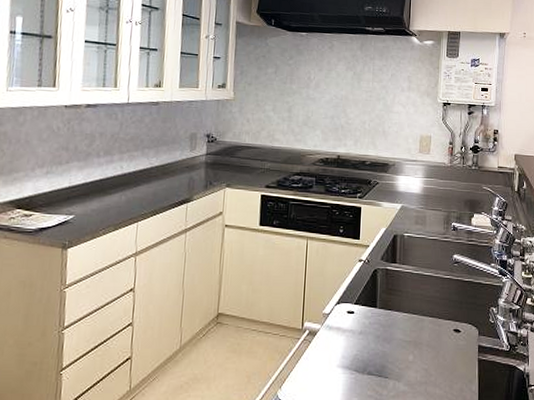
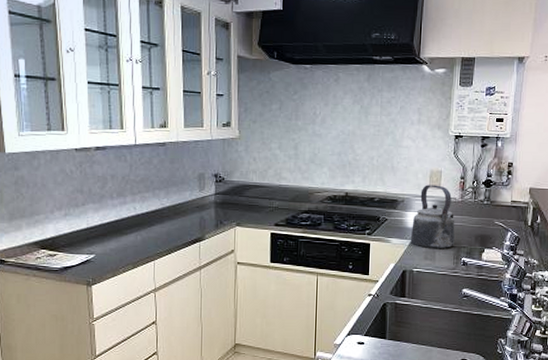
kettle: none [401,149,445,213] -> present [410,185,455,248]

